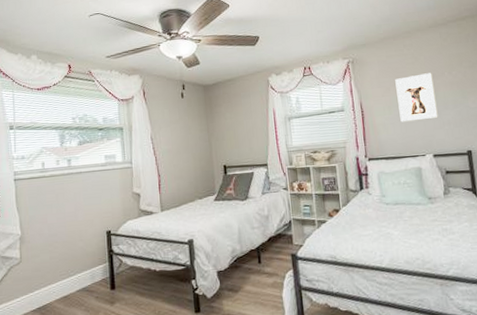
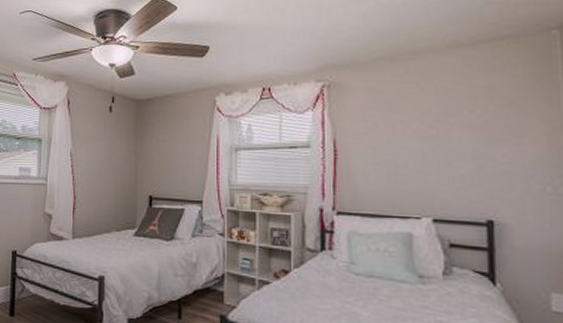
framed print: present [395,73,438,122] -> none [387,109,447,171]

